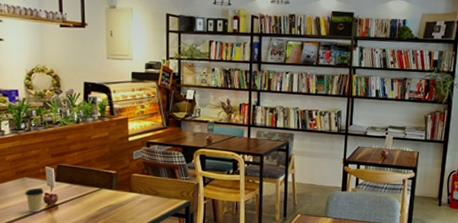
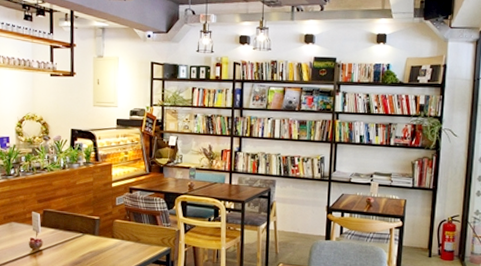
coffee cup: present [25,187,45,213] -> none [12,232,30,258]

